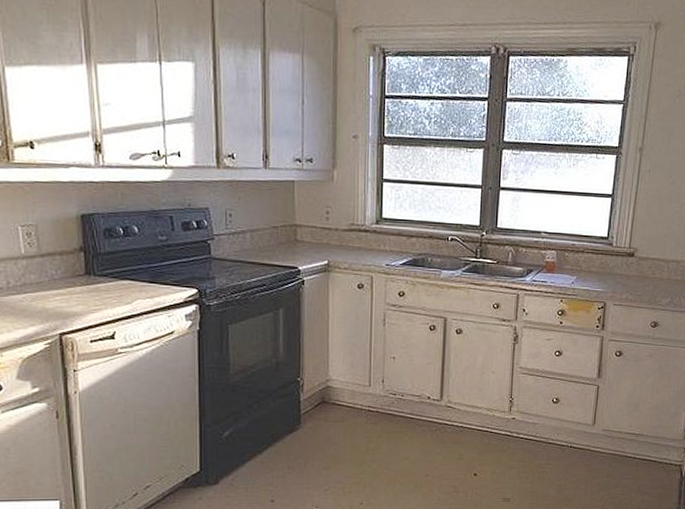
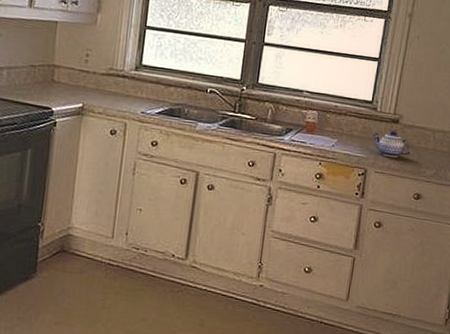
teapot: none [609,263,648,290] -> present [372,130,413,158]

